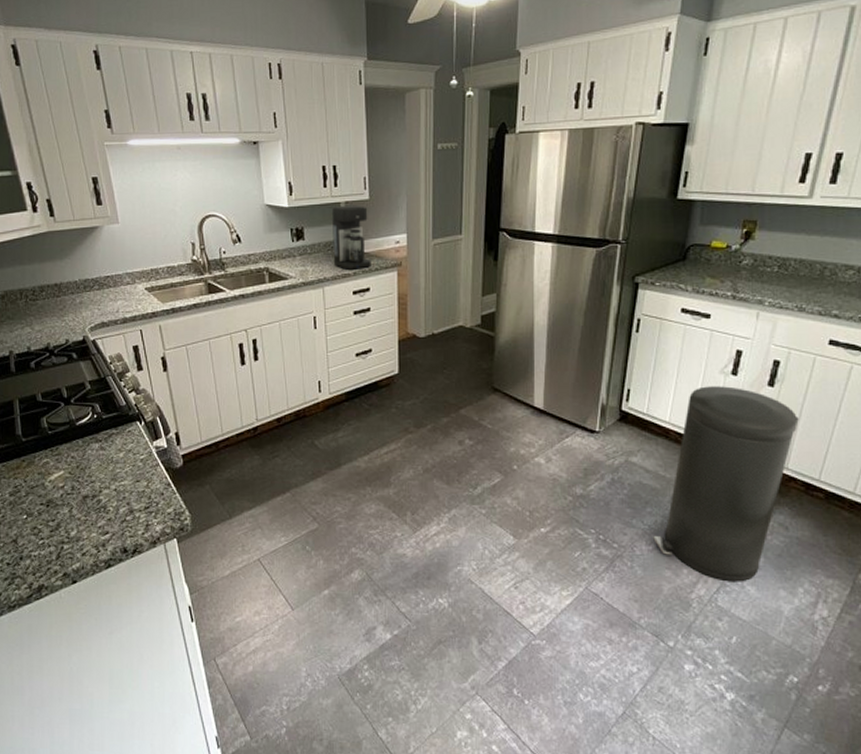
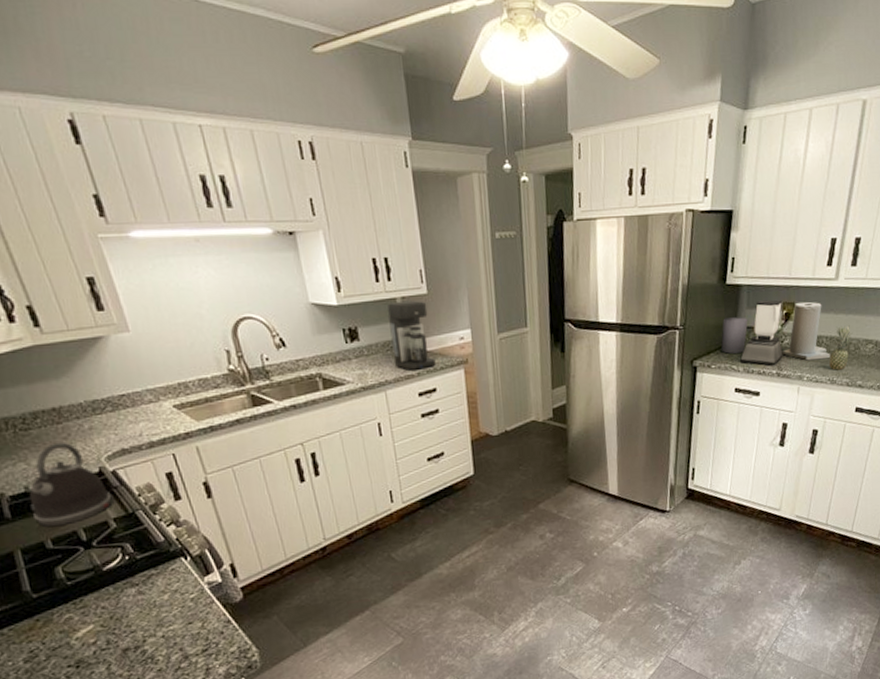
kettle: none [30,312,90,382] -> present [29,442,113,526]
pedal bin: present [653,386,799,582] -> none [721,456,835,631]
canister: none [667,233,701,273] -> present [720,317,748,355]
blender: none [688,217,742,287] -> present [739,299,783,366]
paper towel: none [738,220,799,284] -> present [780,301,830,361]
fruit: none [798,248,829,297] -> present [829,325,853,371]

